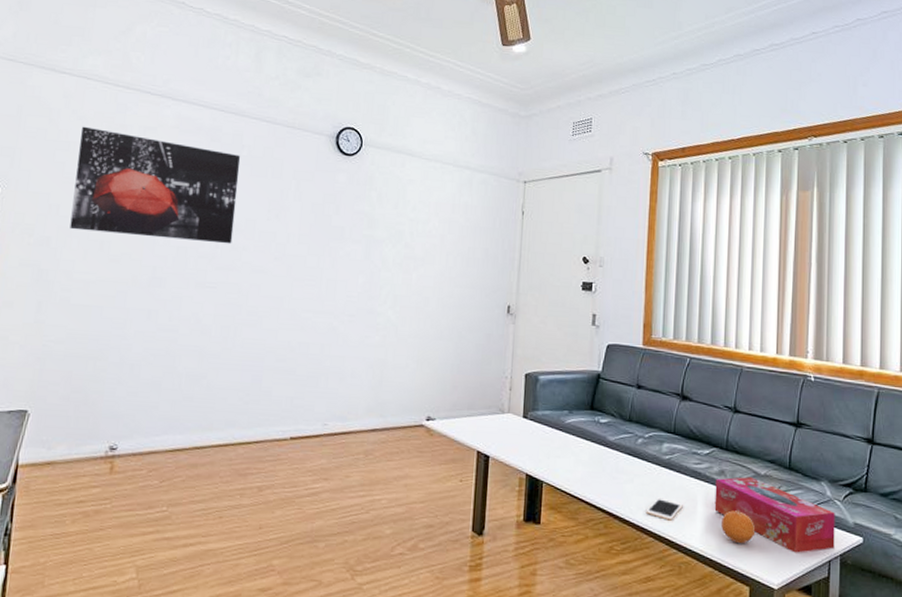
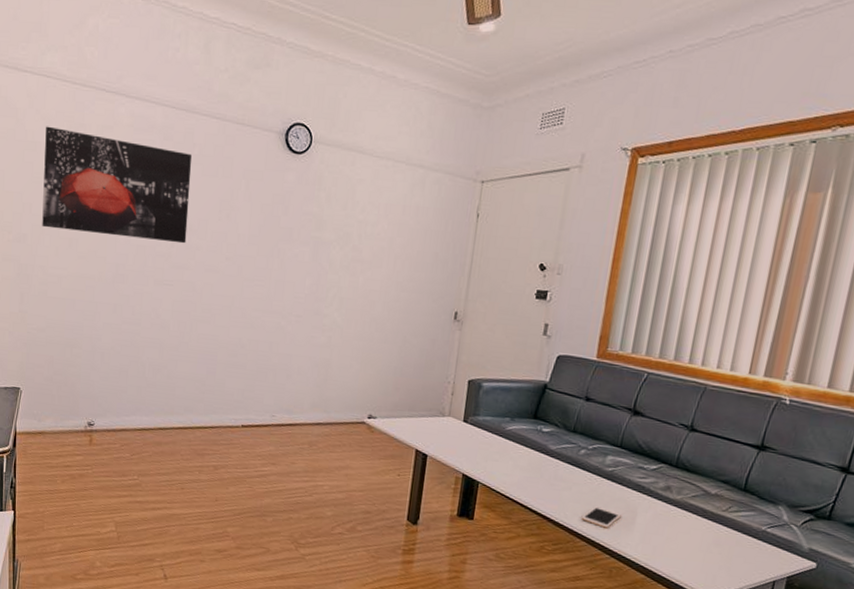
tissue box: present [714,477,835,553] -> none [654,493,790,571]
fruit: present [721,510,756,544] -> none [659,524,697,557]

